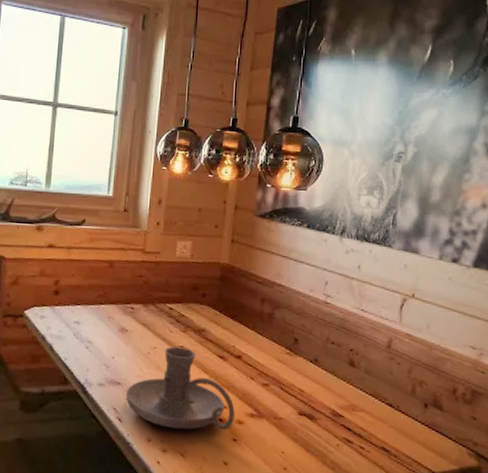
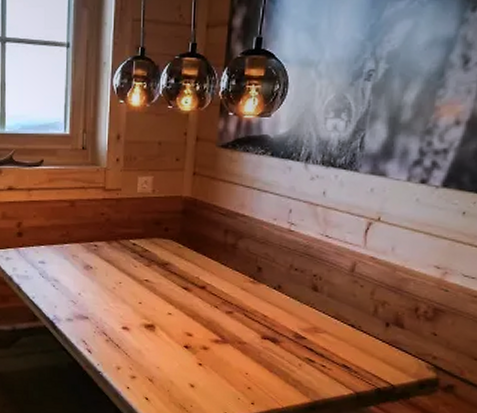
candle holder: present [126,346,235,431] -> none [94,280,200,358]

